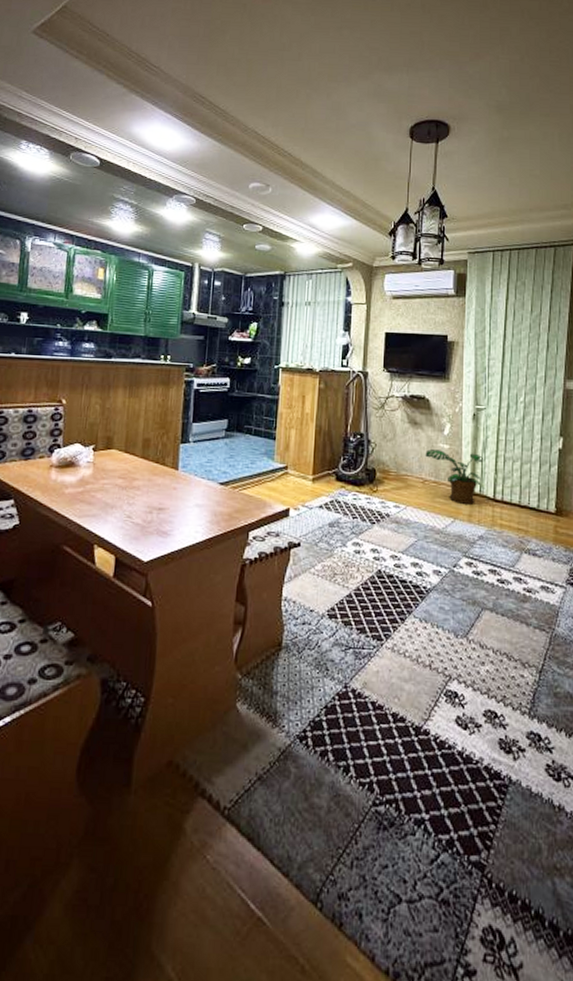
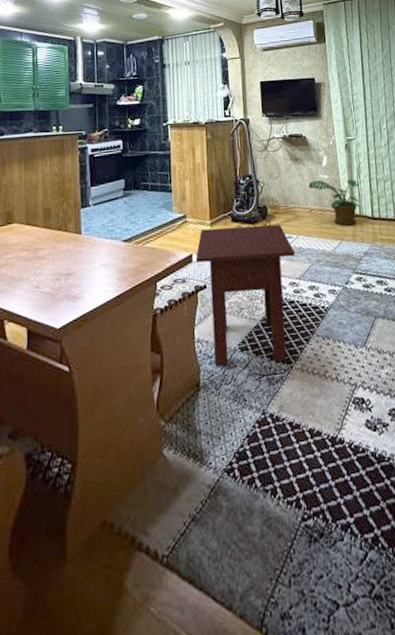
side table: none [292,484,401,636] -> present [195,224,295,366]

